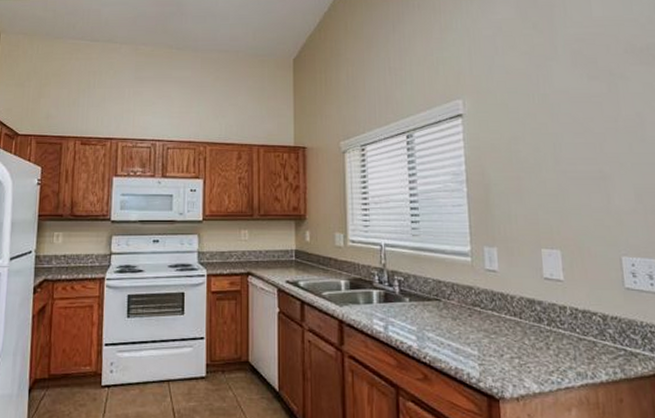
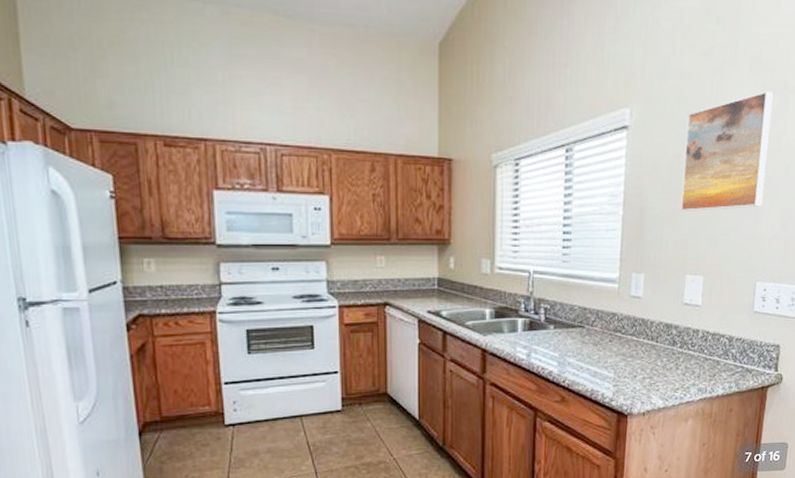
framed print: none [518,79,611,187] -> present [681,91,774,211]

